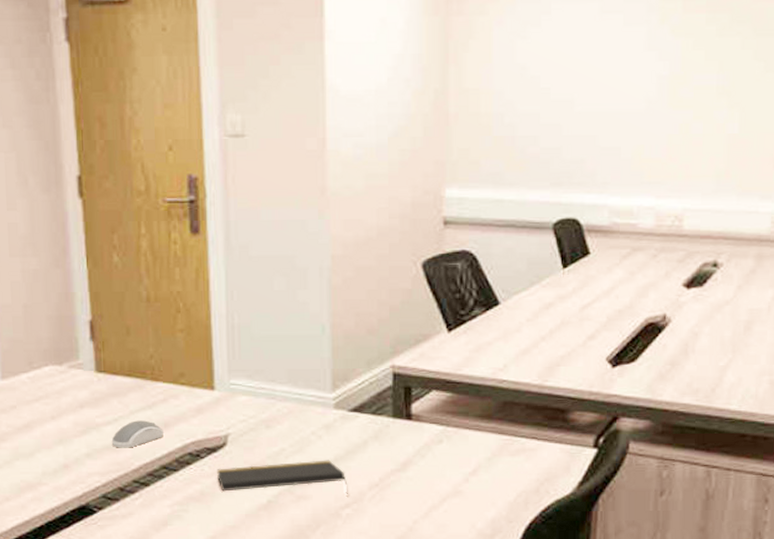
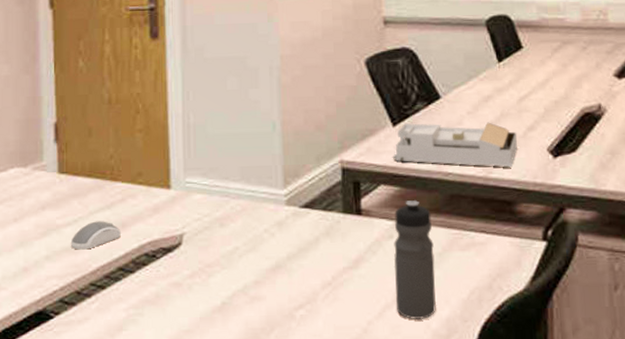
notepad: present [216,460,348,494] -> none [171,258,301,294]
water bottle: none [442,407,483,521] -> present [393,200,437,321]
paper tray: none [445,329,577,376] -> present [392,122,518,168]

